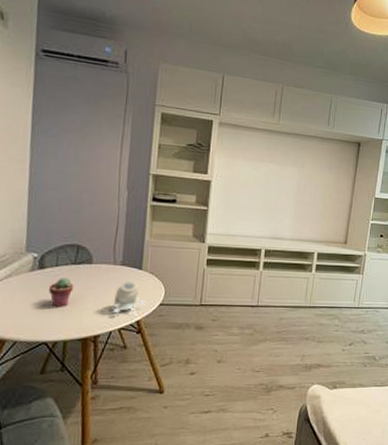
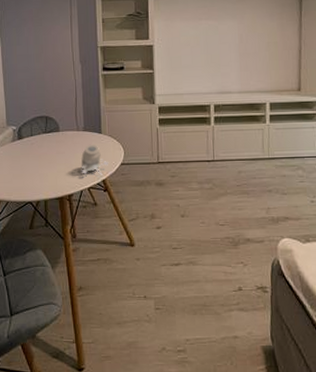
potted succulent: present [49,278,74,307] -> none [28,145,47,171]

